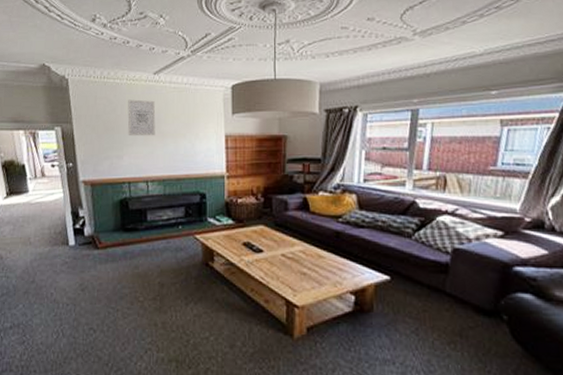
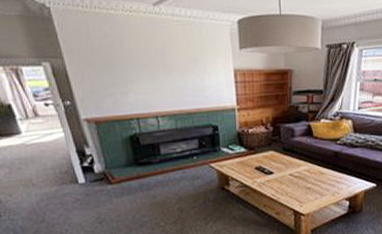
wall art: present [127,99,156,137] -> none [127,32,161,72]

